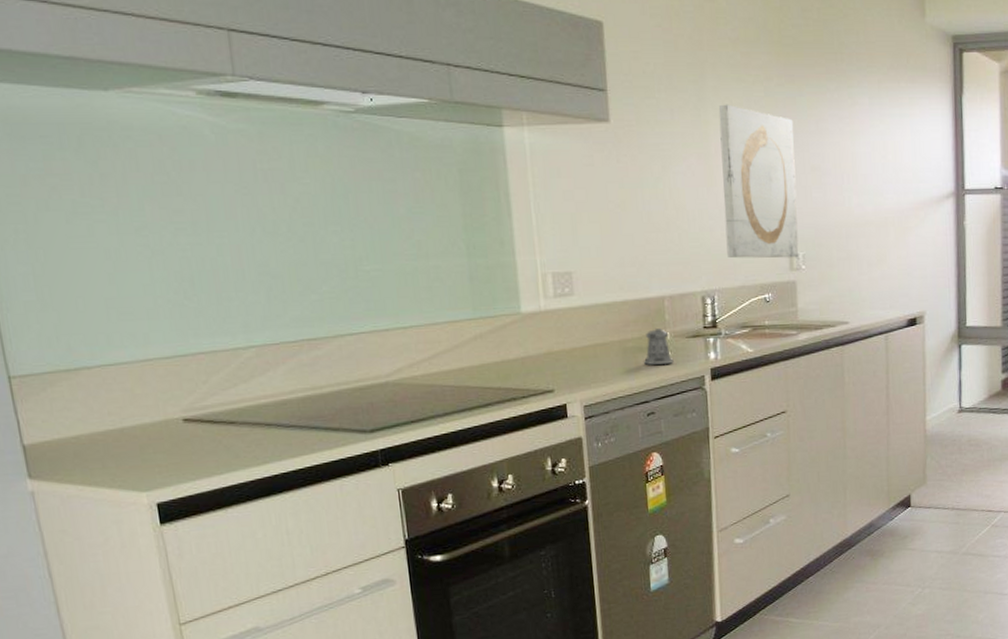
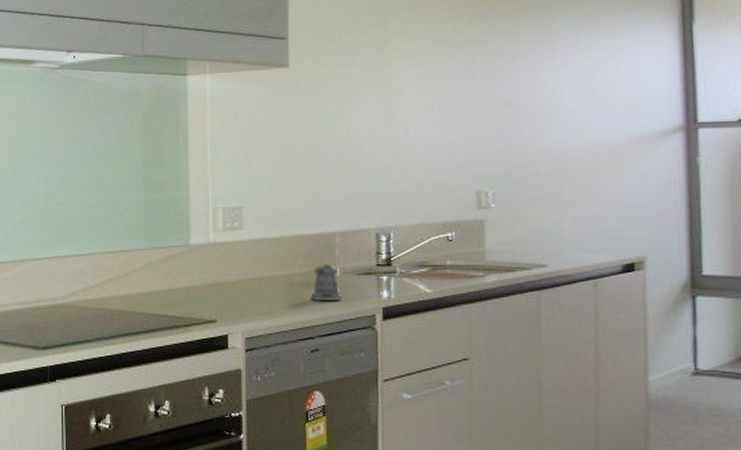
wall art: present [718,104,799,259] -> none [402,45,489,196]

